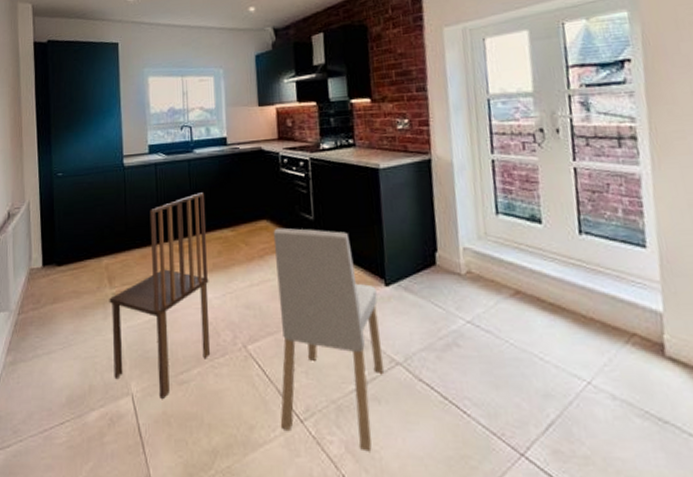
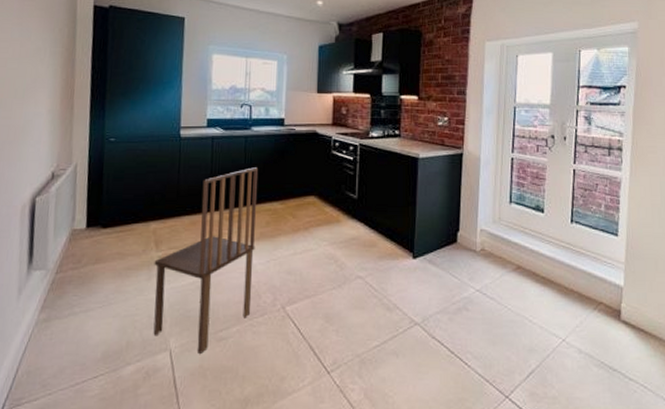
dining chair: present [273,227,385,452] -> none [309,204,405,397]

